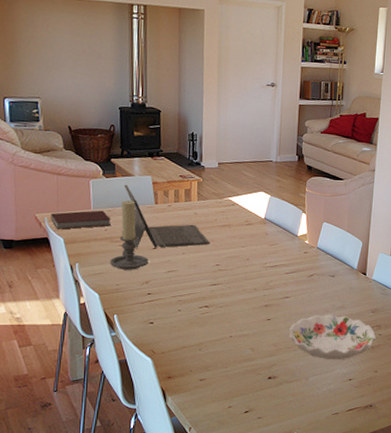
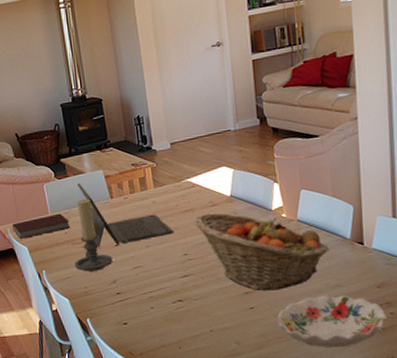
fruit basket: none [230,231,339,305] -> present [195,213,329,291]

